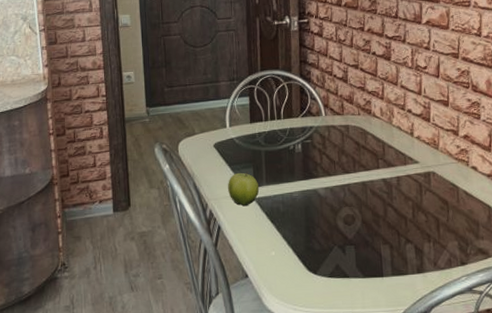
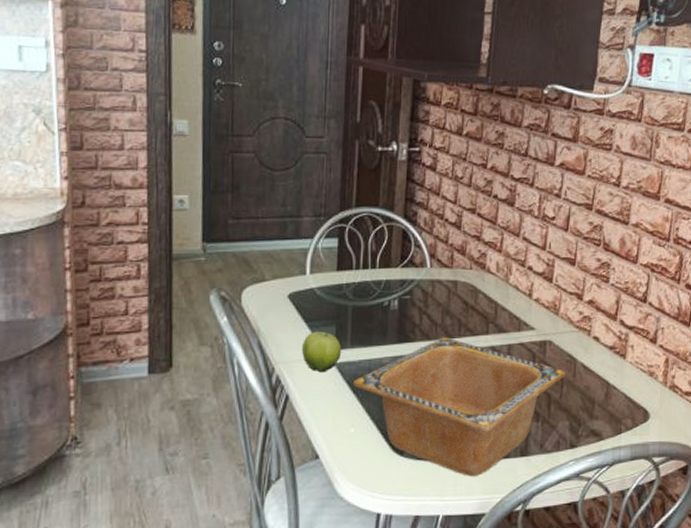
serving bowl: none [270,173,450,291] -> present [352,337,566,476]

